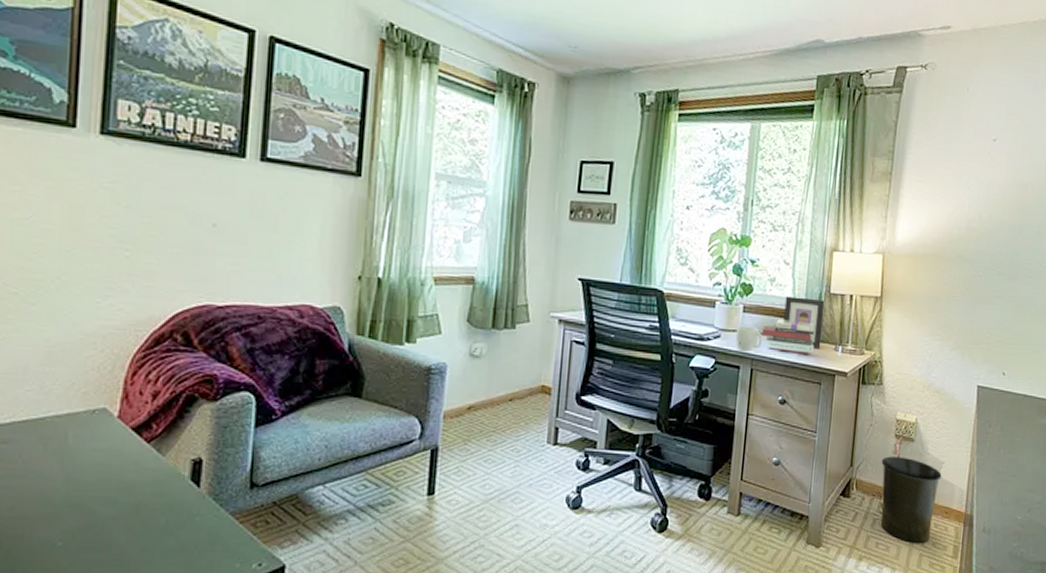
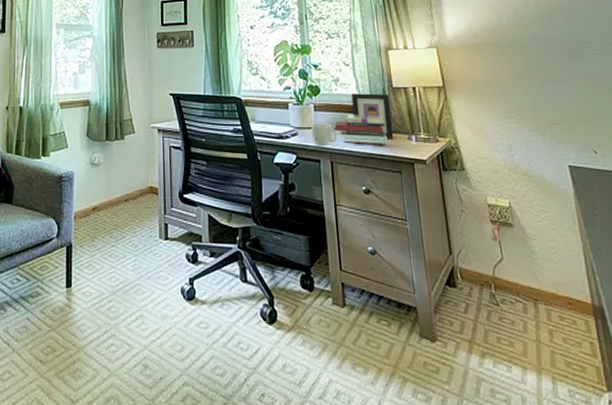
waste bin: present [880,456,942,543] -> none [481,243,559,338]

